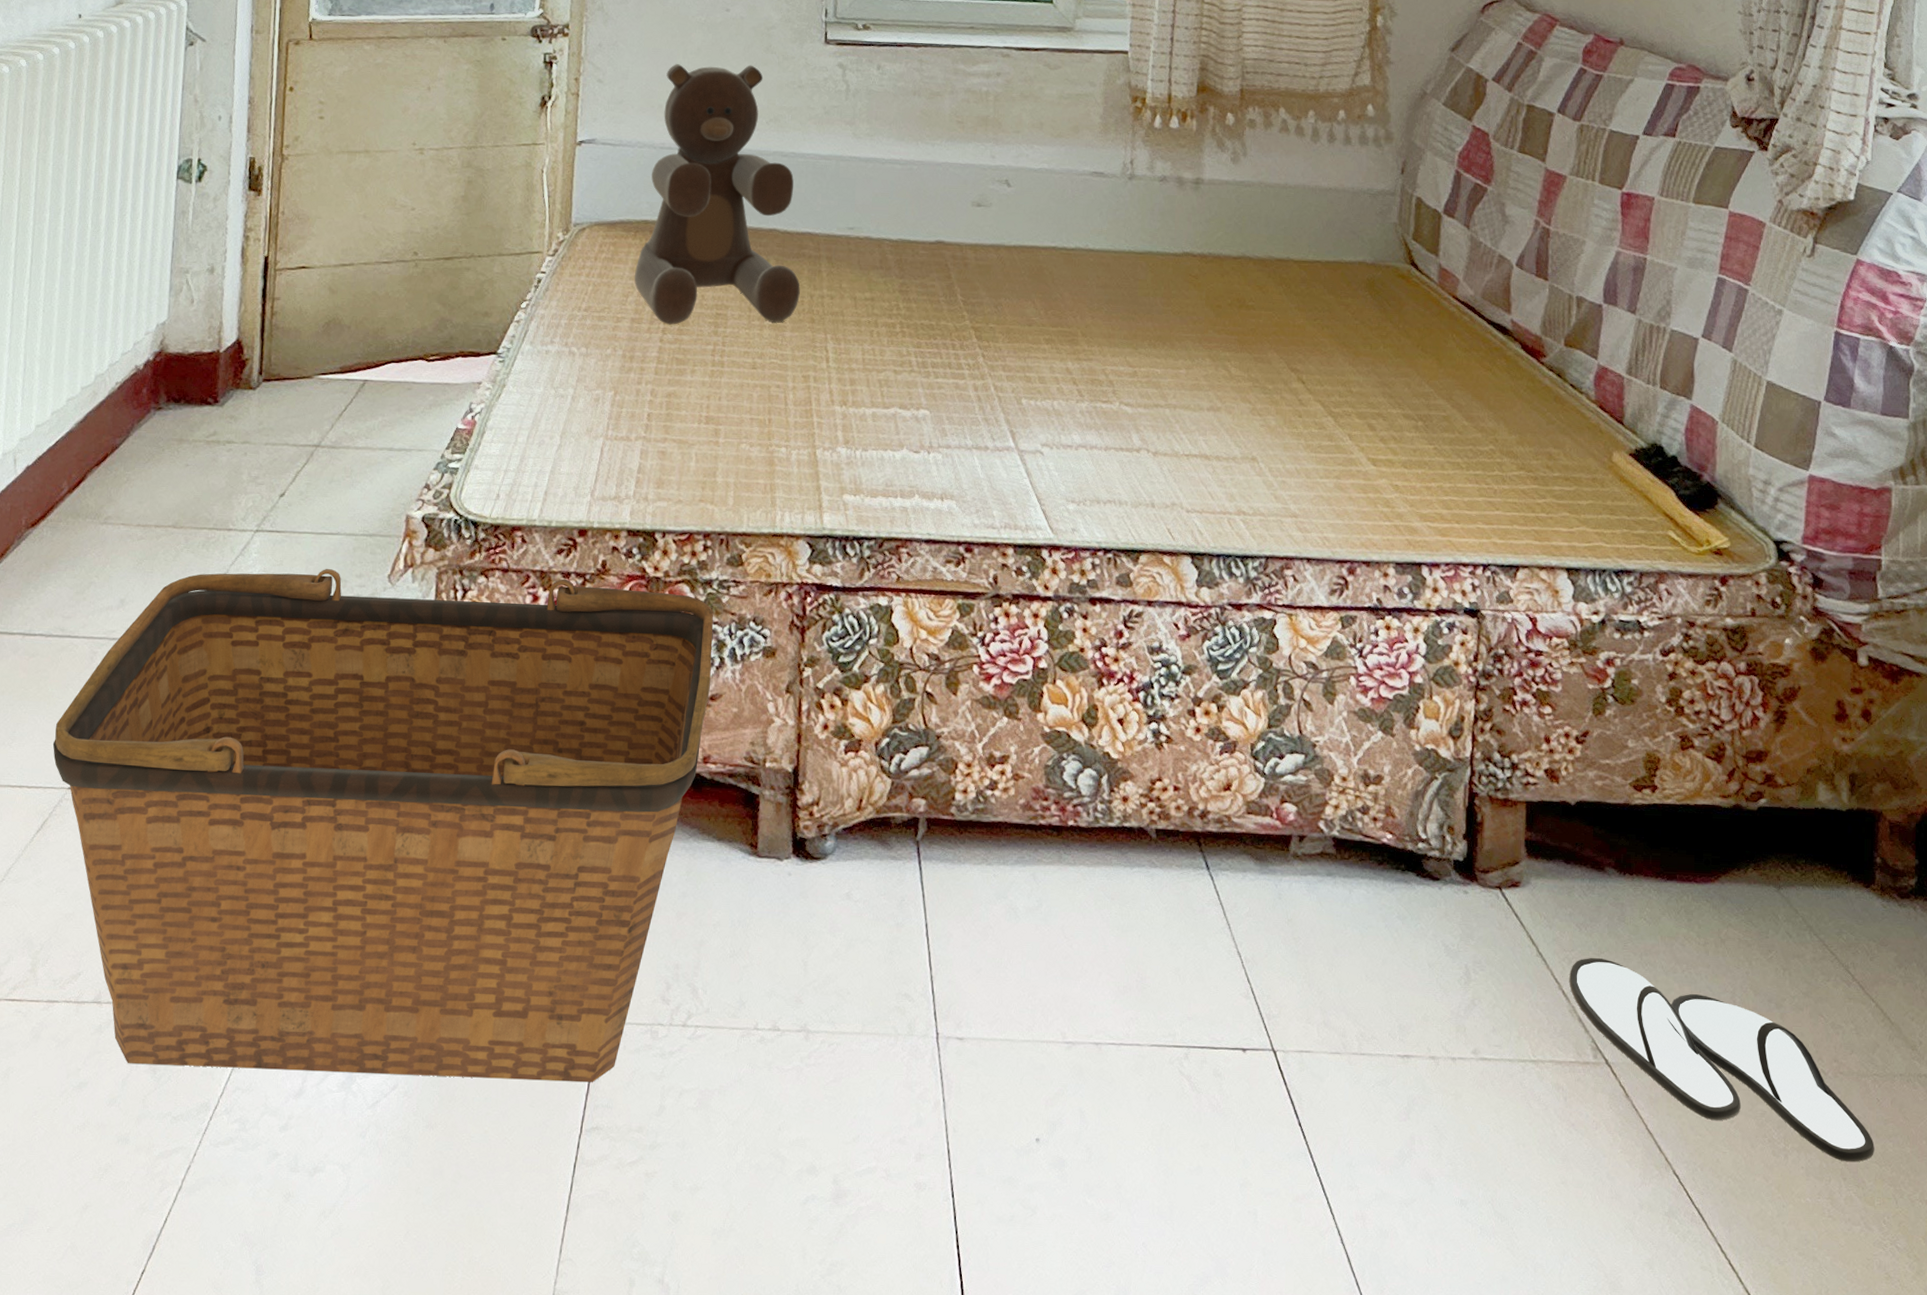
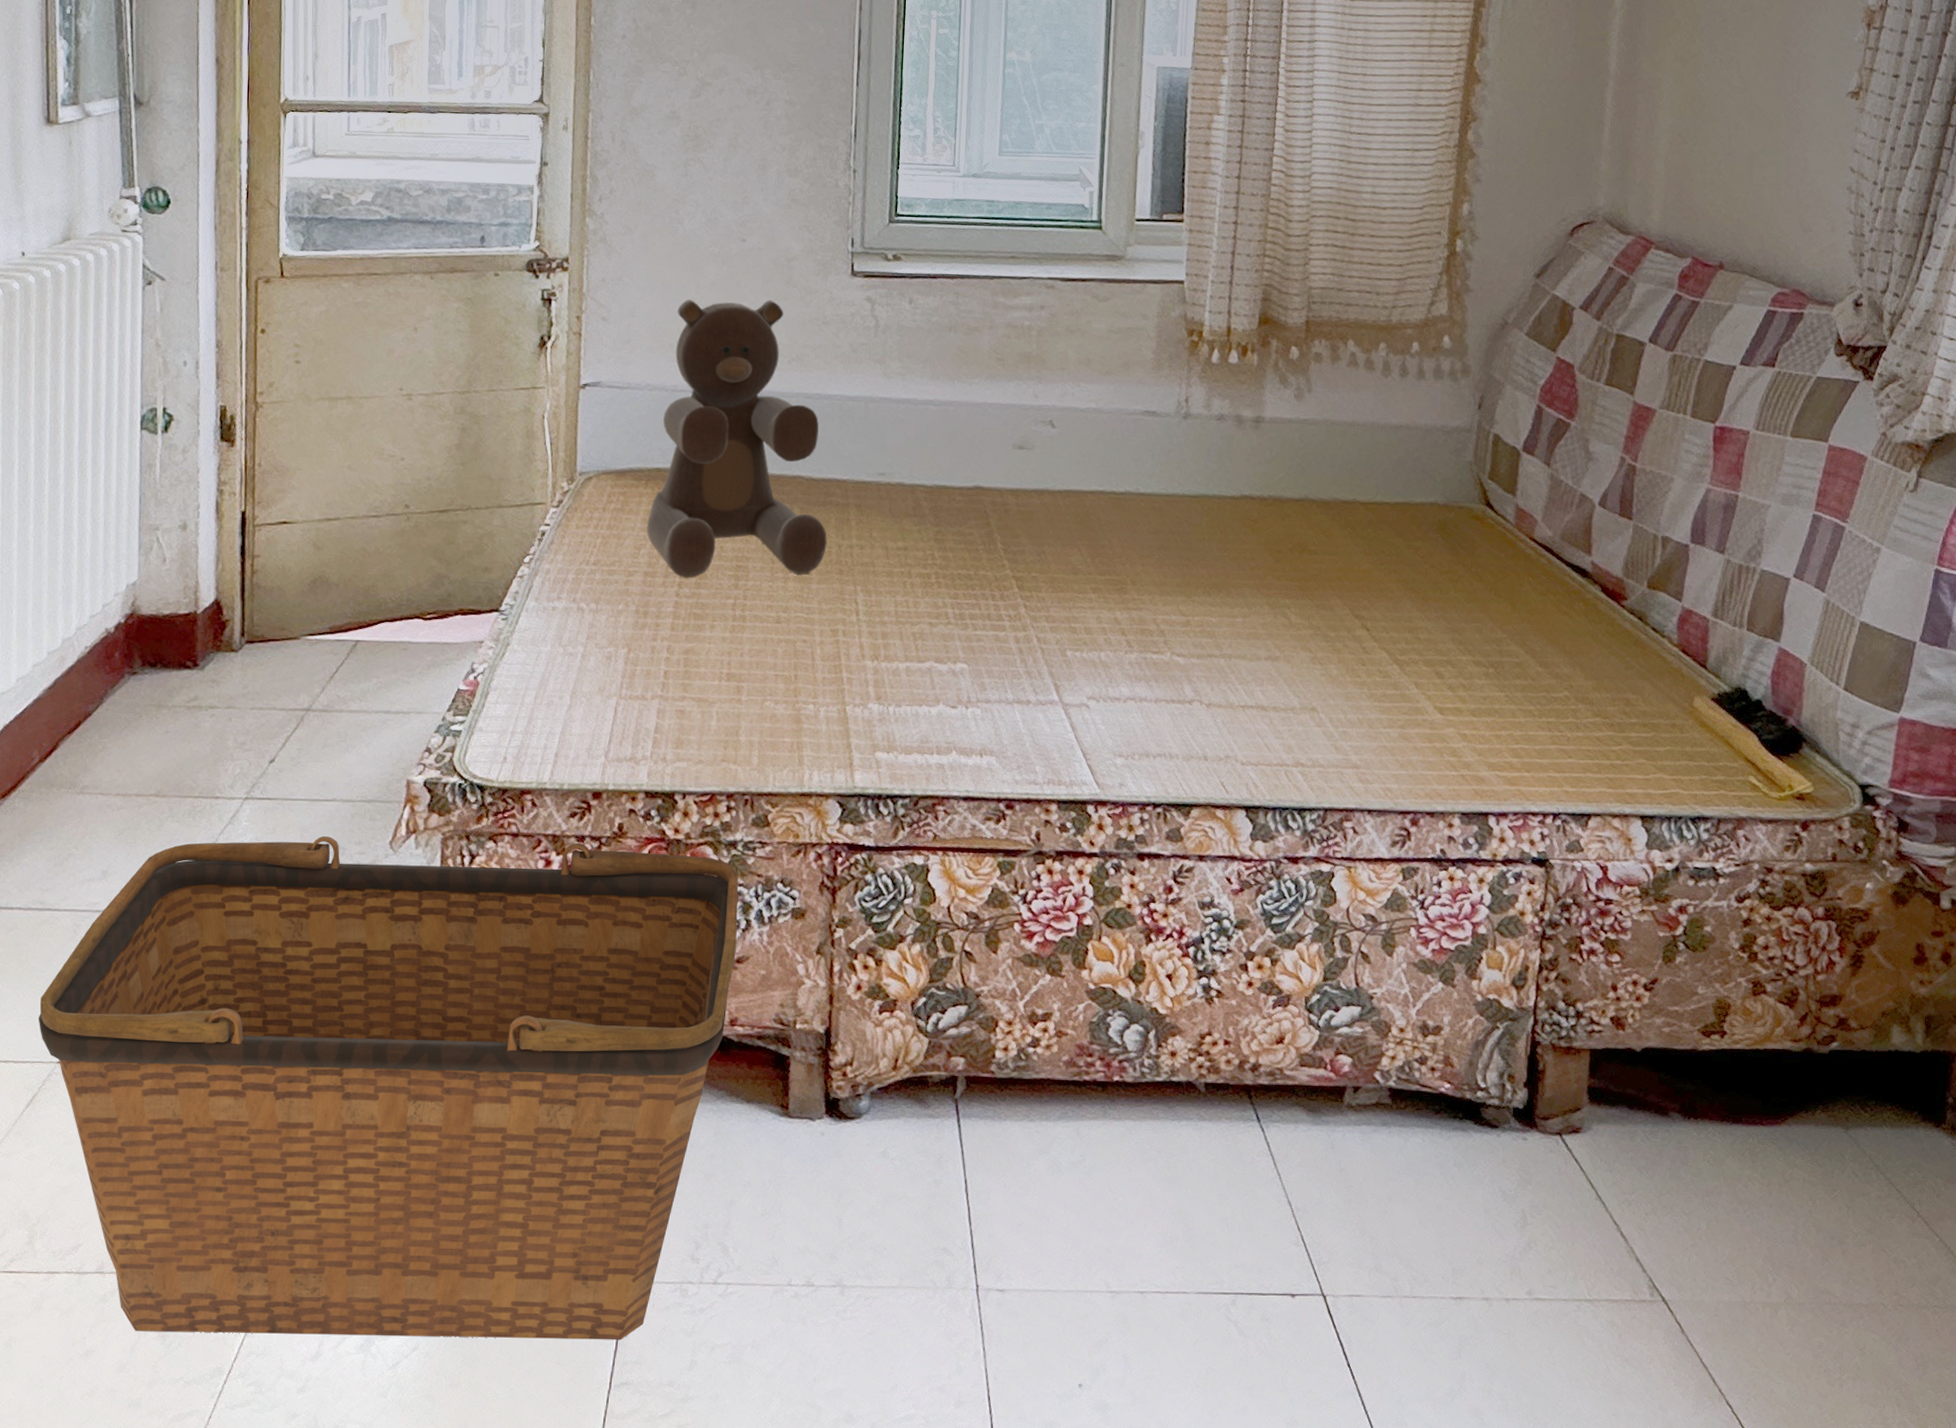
slippers: present [1569,957,1874,1162] -> none [1628,1199,1931,1390]

